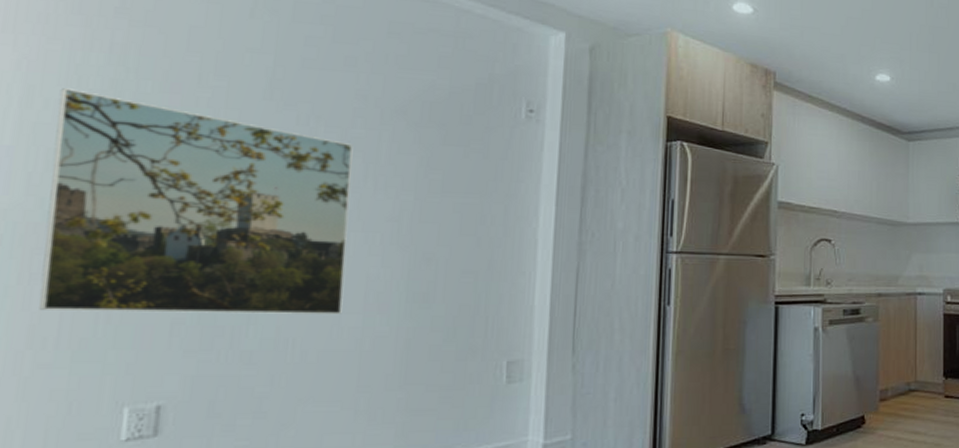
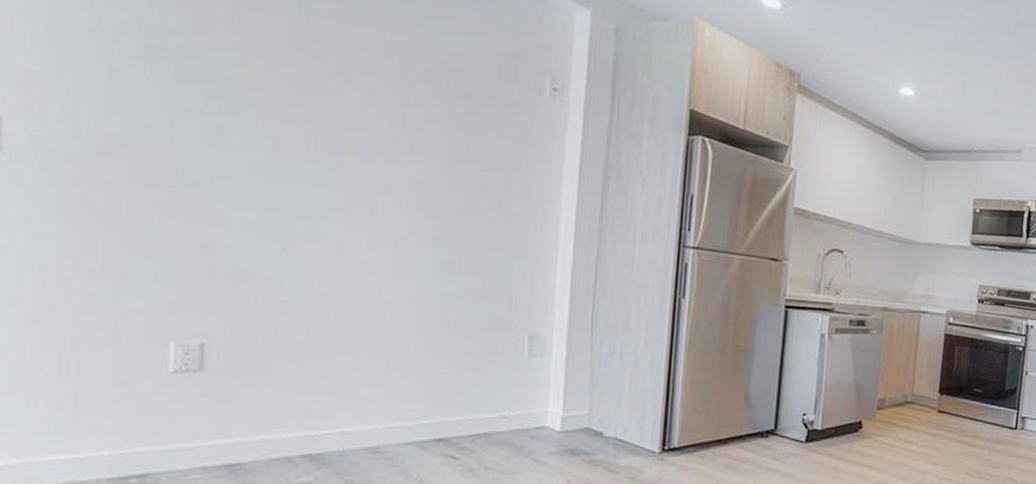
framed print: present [39,88,353,314] -> none [82,16,380,274]

